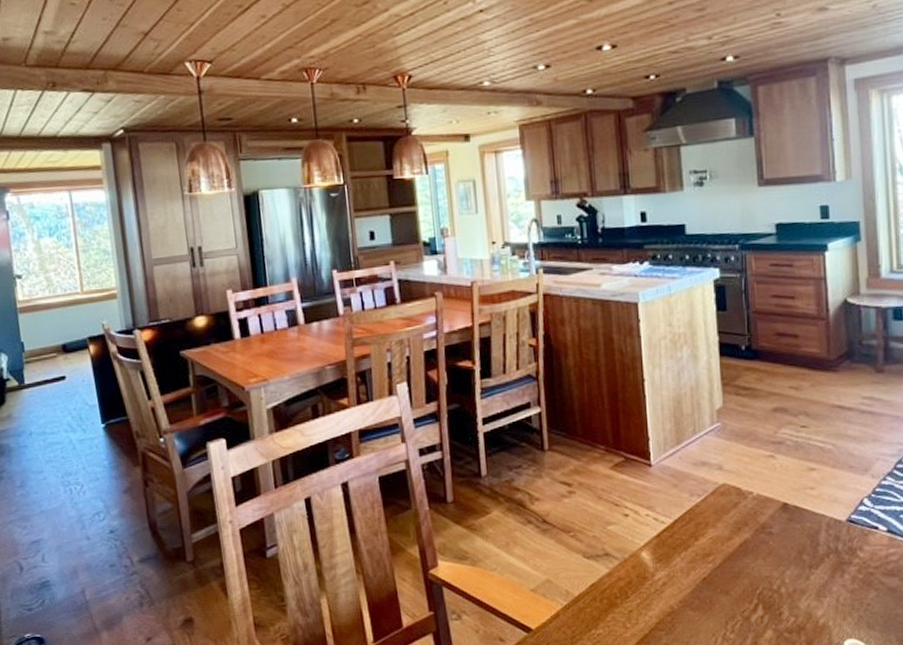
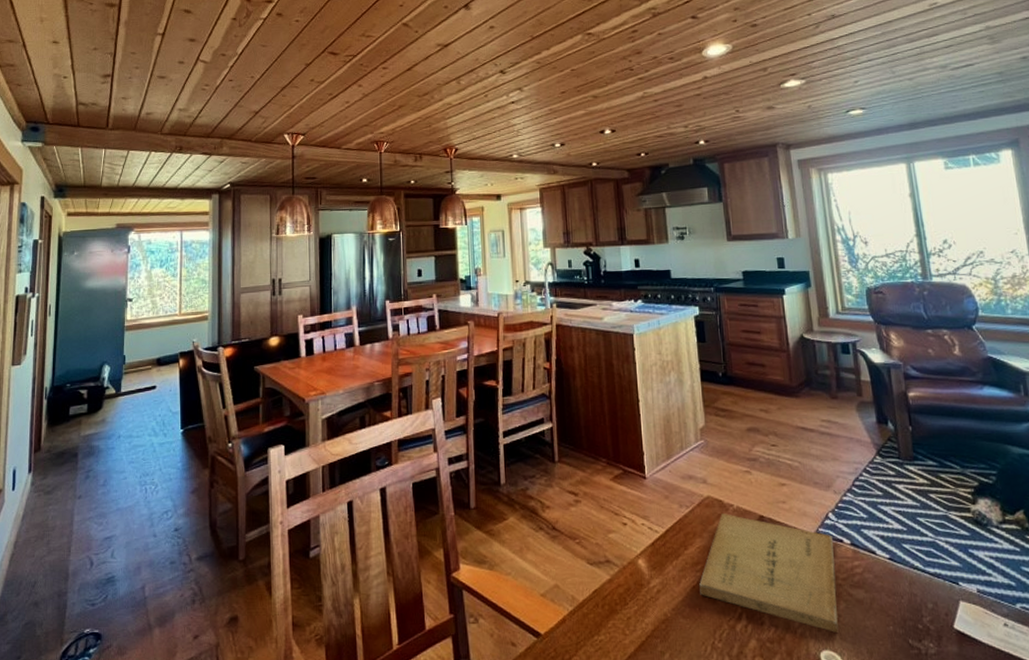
book: none [711,502,867,621] -> present [699,514,839,633]

